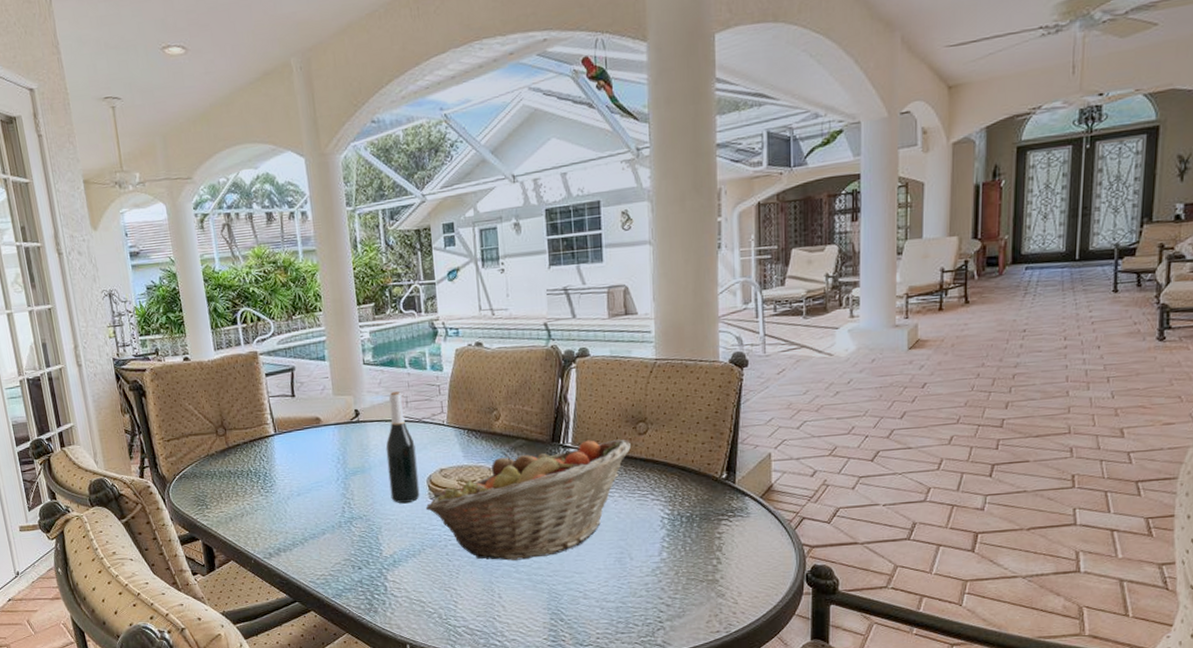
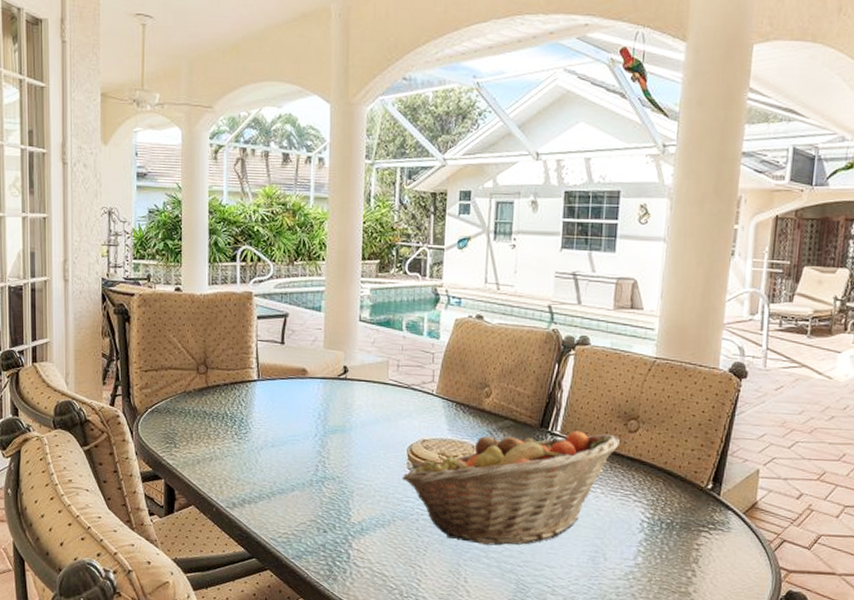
wine bottle: present [385,392,420,503] -> none [368,353,400,470]

